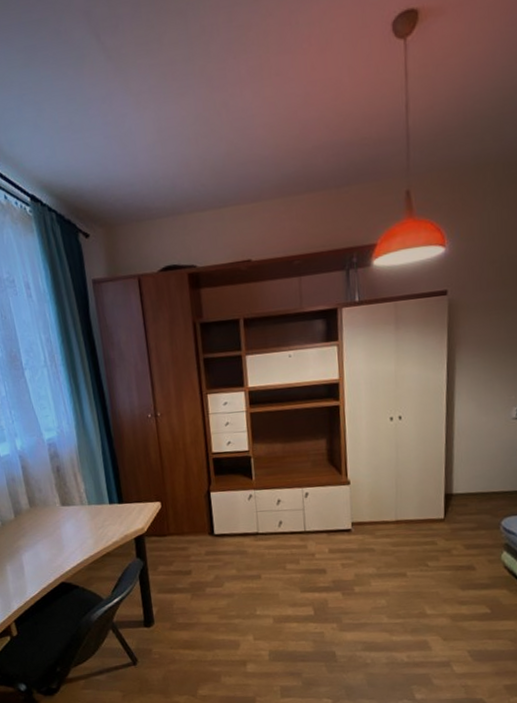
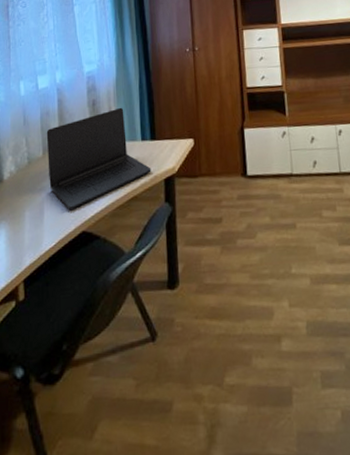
laptop: none [15,473,122,564] -> present [46,107,151,210]

